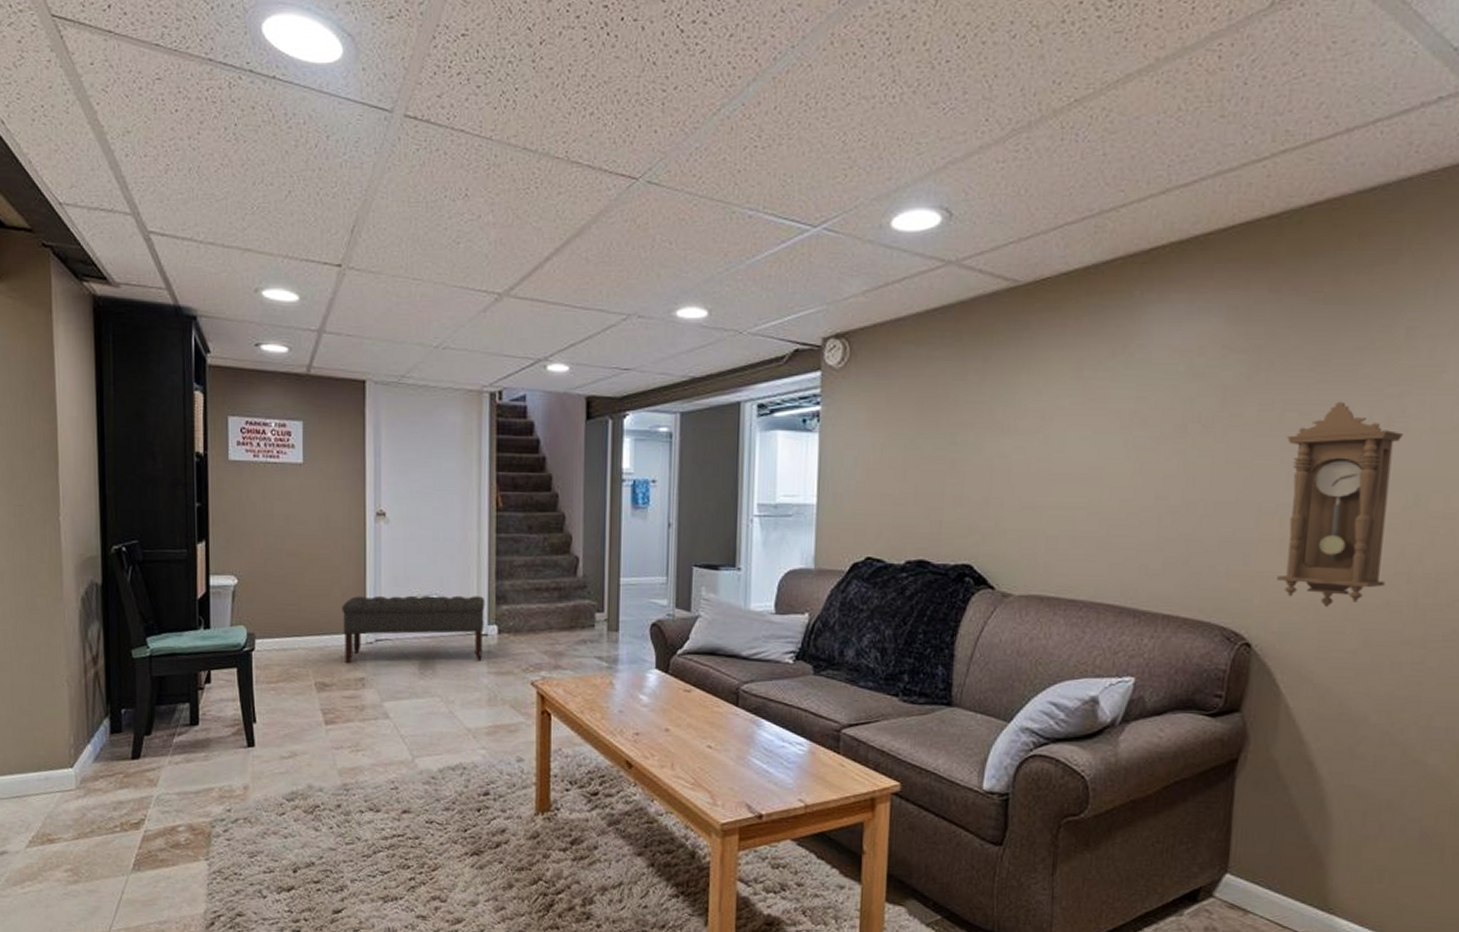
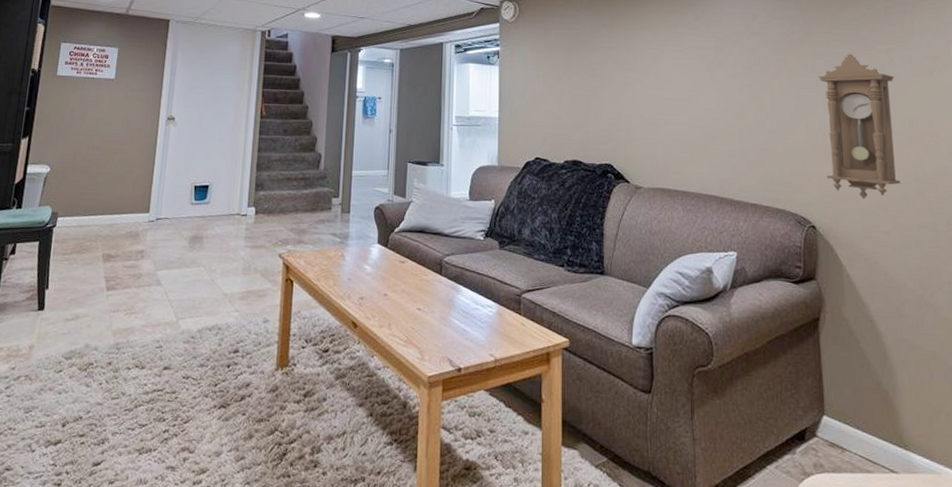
bench: present [342,595,485,663] -> none [129,182,247,238]

